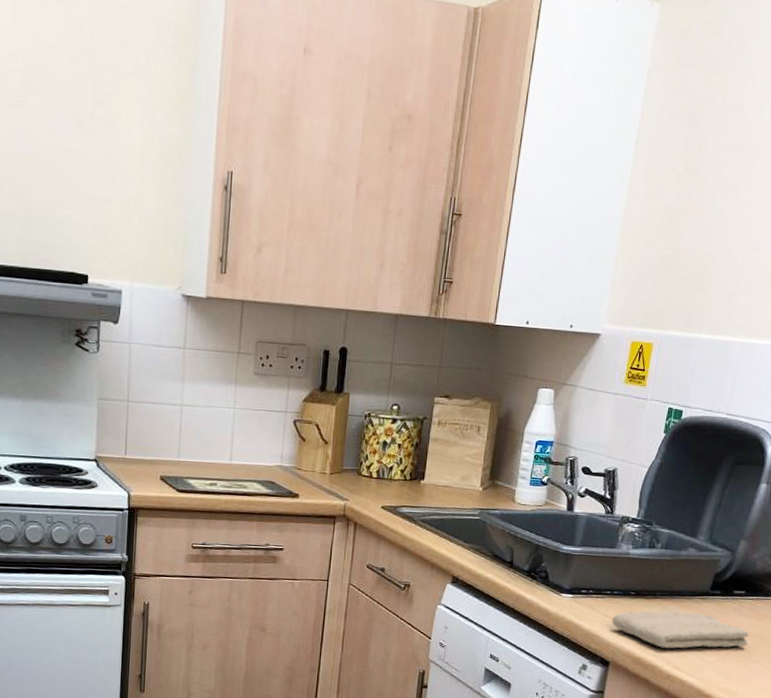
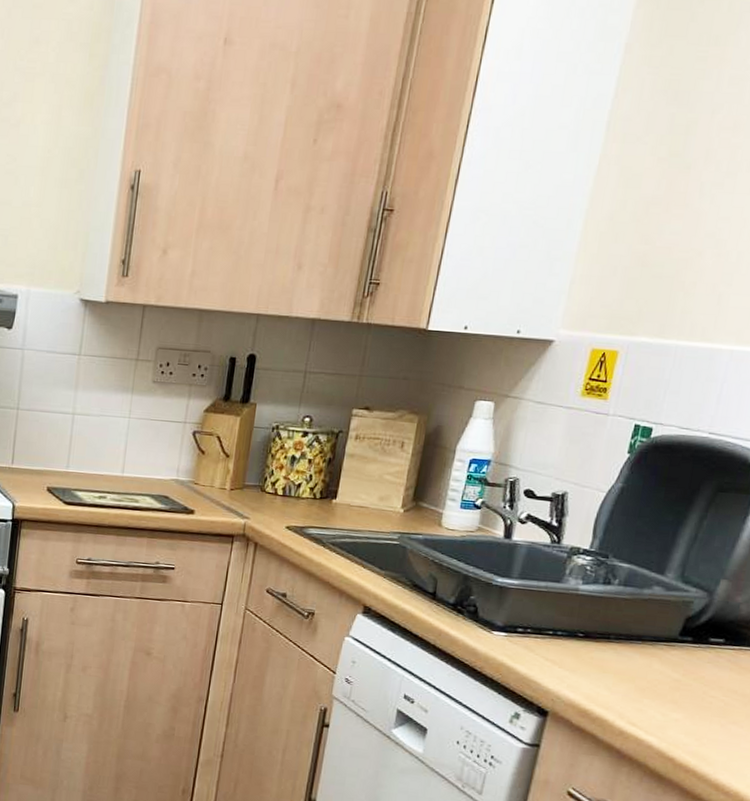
washcloth: present [611,610,749,649] -> none [553,655,728,704]

